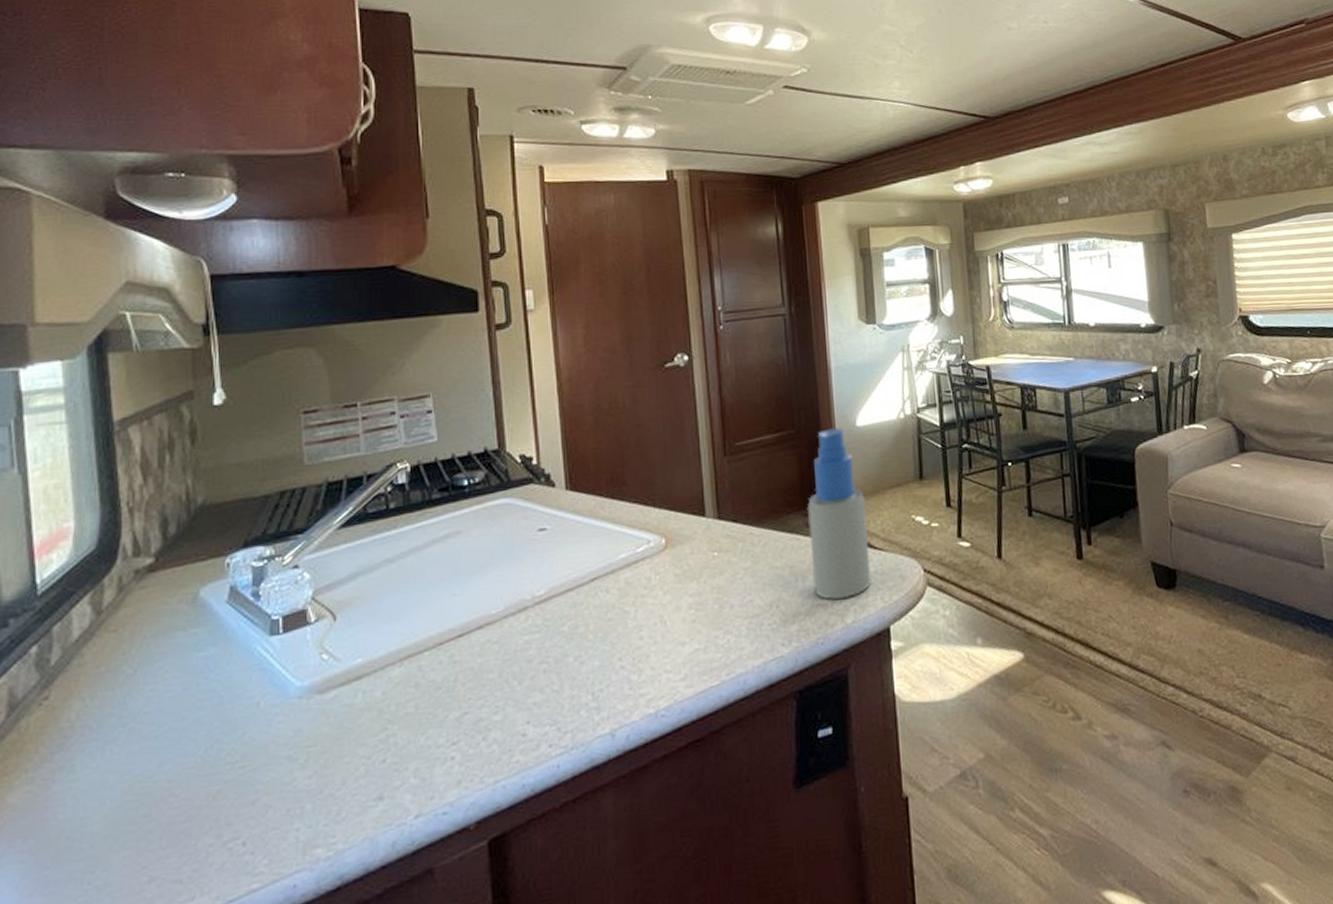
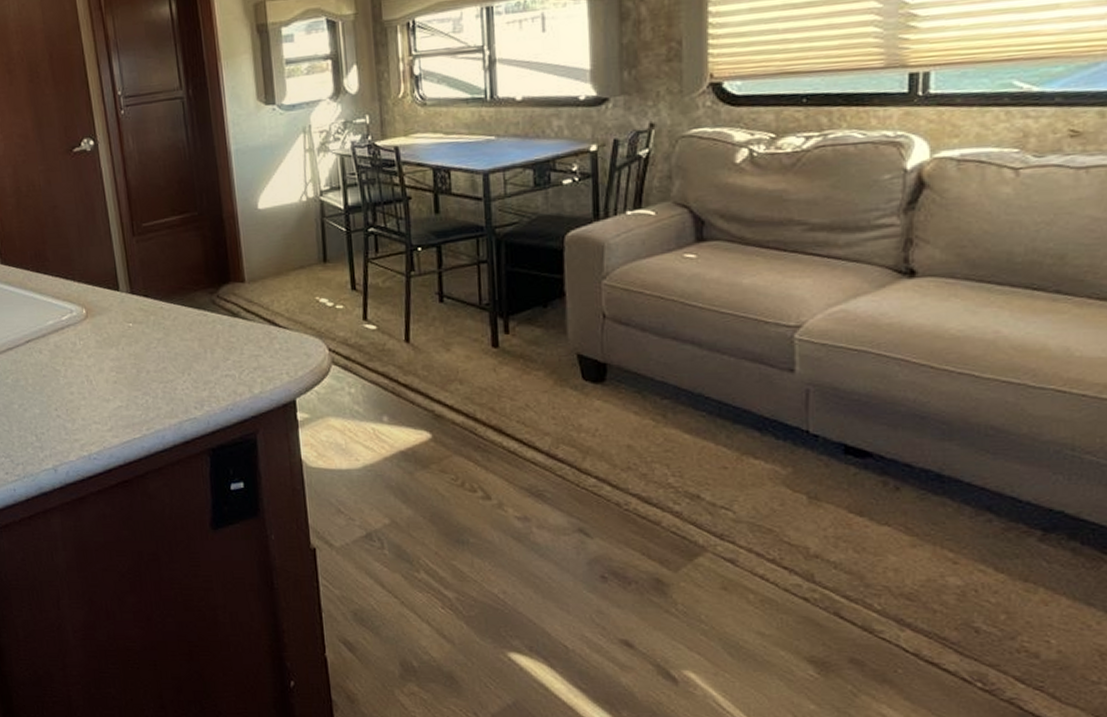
spray bottle: present [806,427,871,600] -> none [212,210,277,371]

